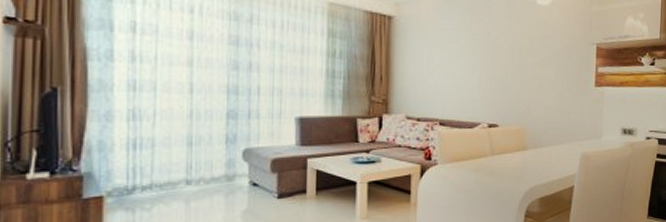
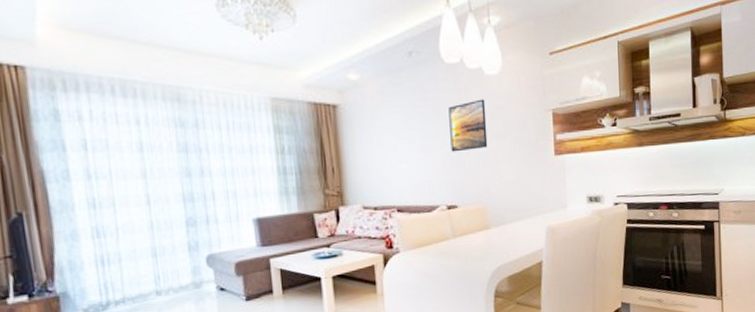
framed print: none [498,26,535,74] -> present [448,99,488,152]

